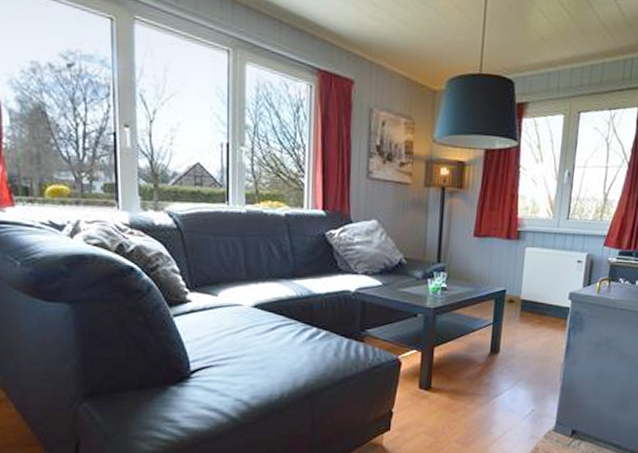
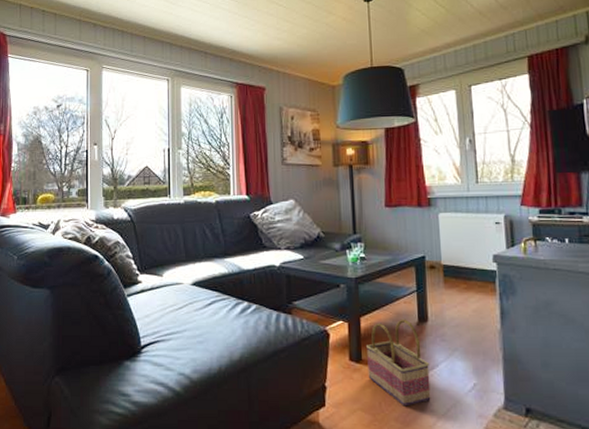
basket: none [435,350,495,430] -> present [367,319,431,407]

